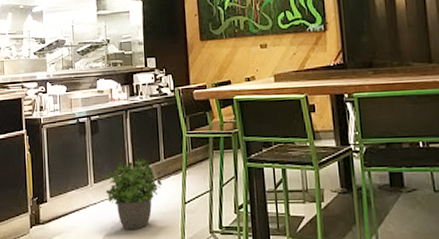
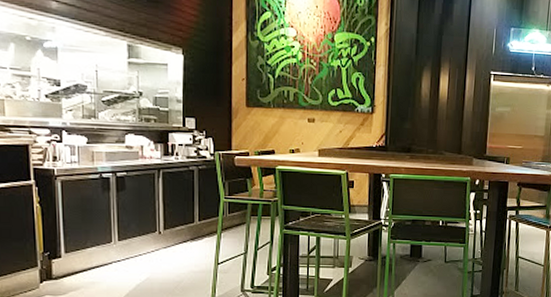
potted plant: present [105,158,163,230] -> none [132,219,196,288]

